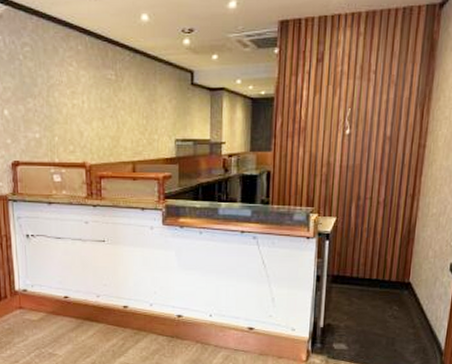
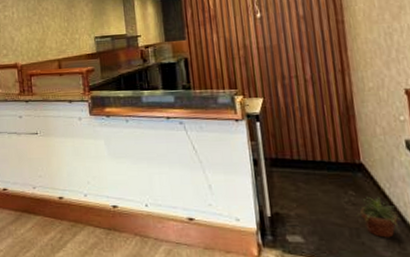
potted plant: none [395,311,430,346] -> present [356,196,401,238]

